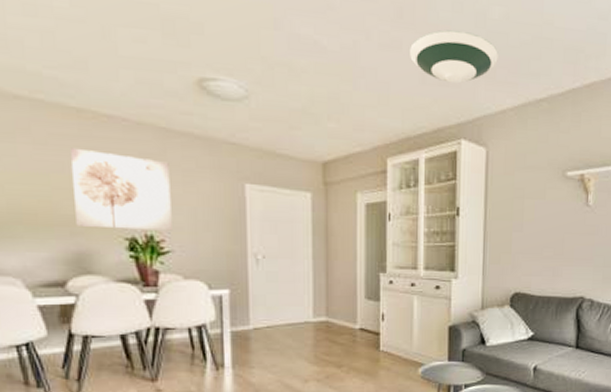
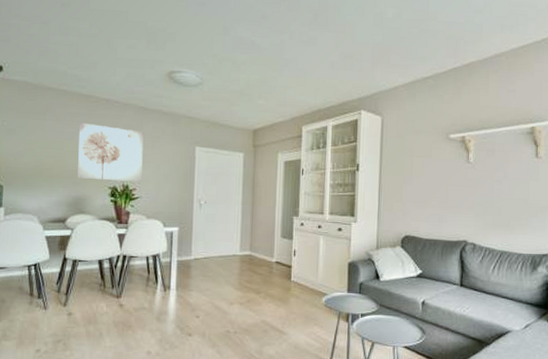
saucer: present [409,30,498,84] -> none [321,28,392,68]

